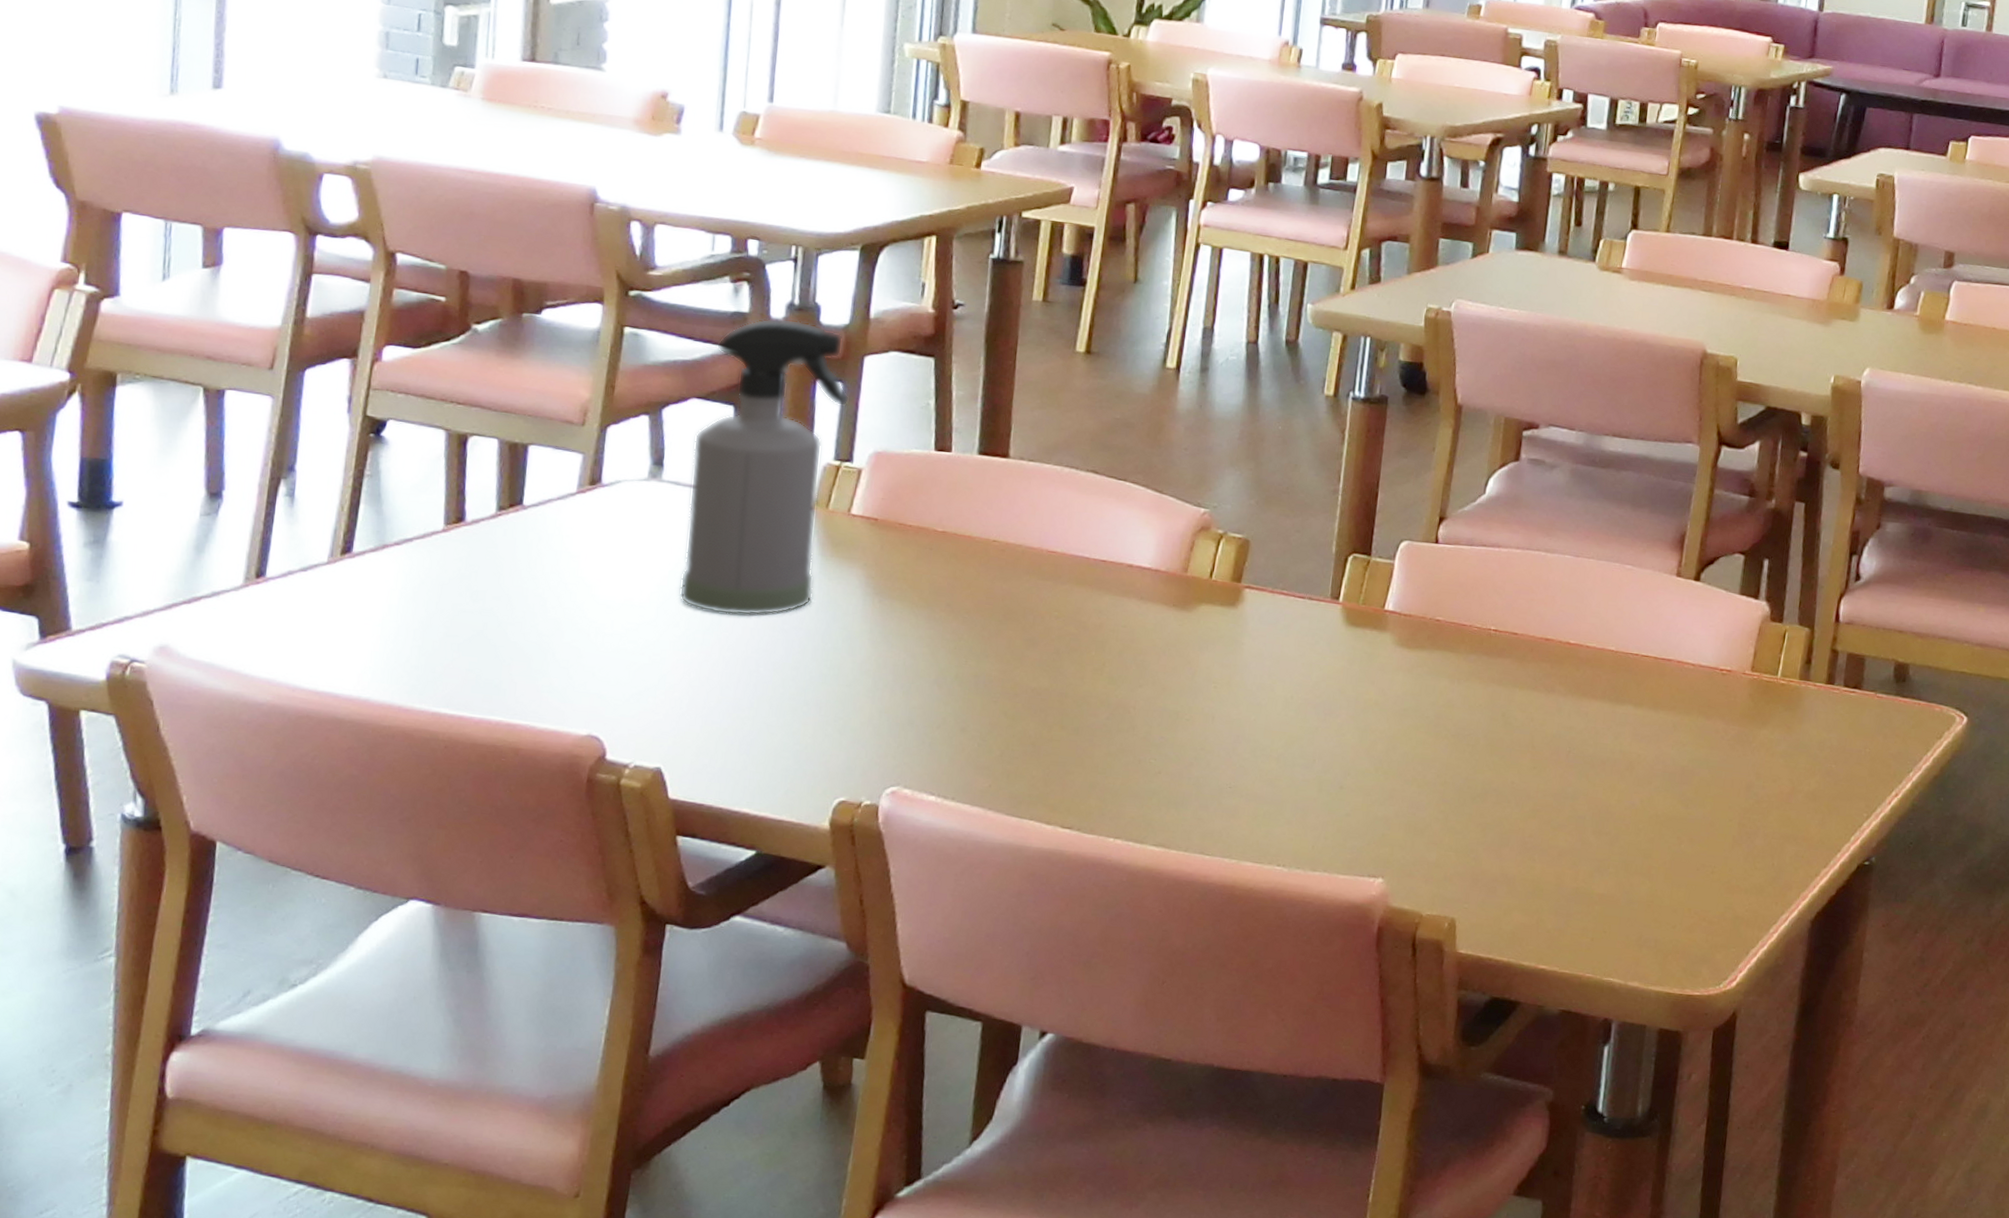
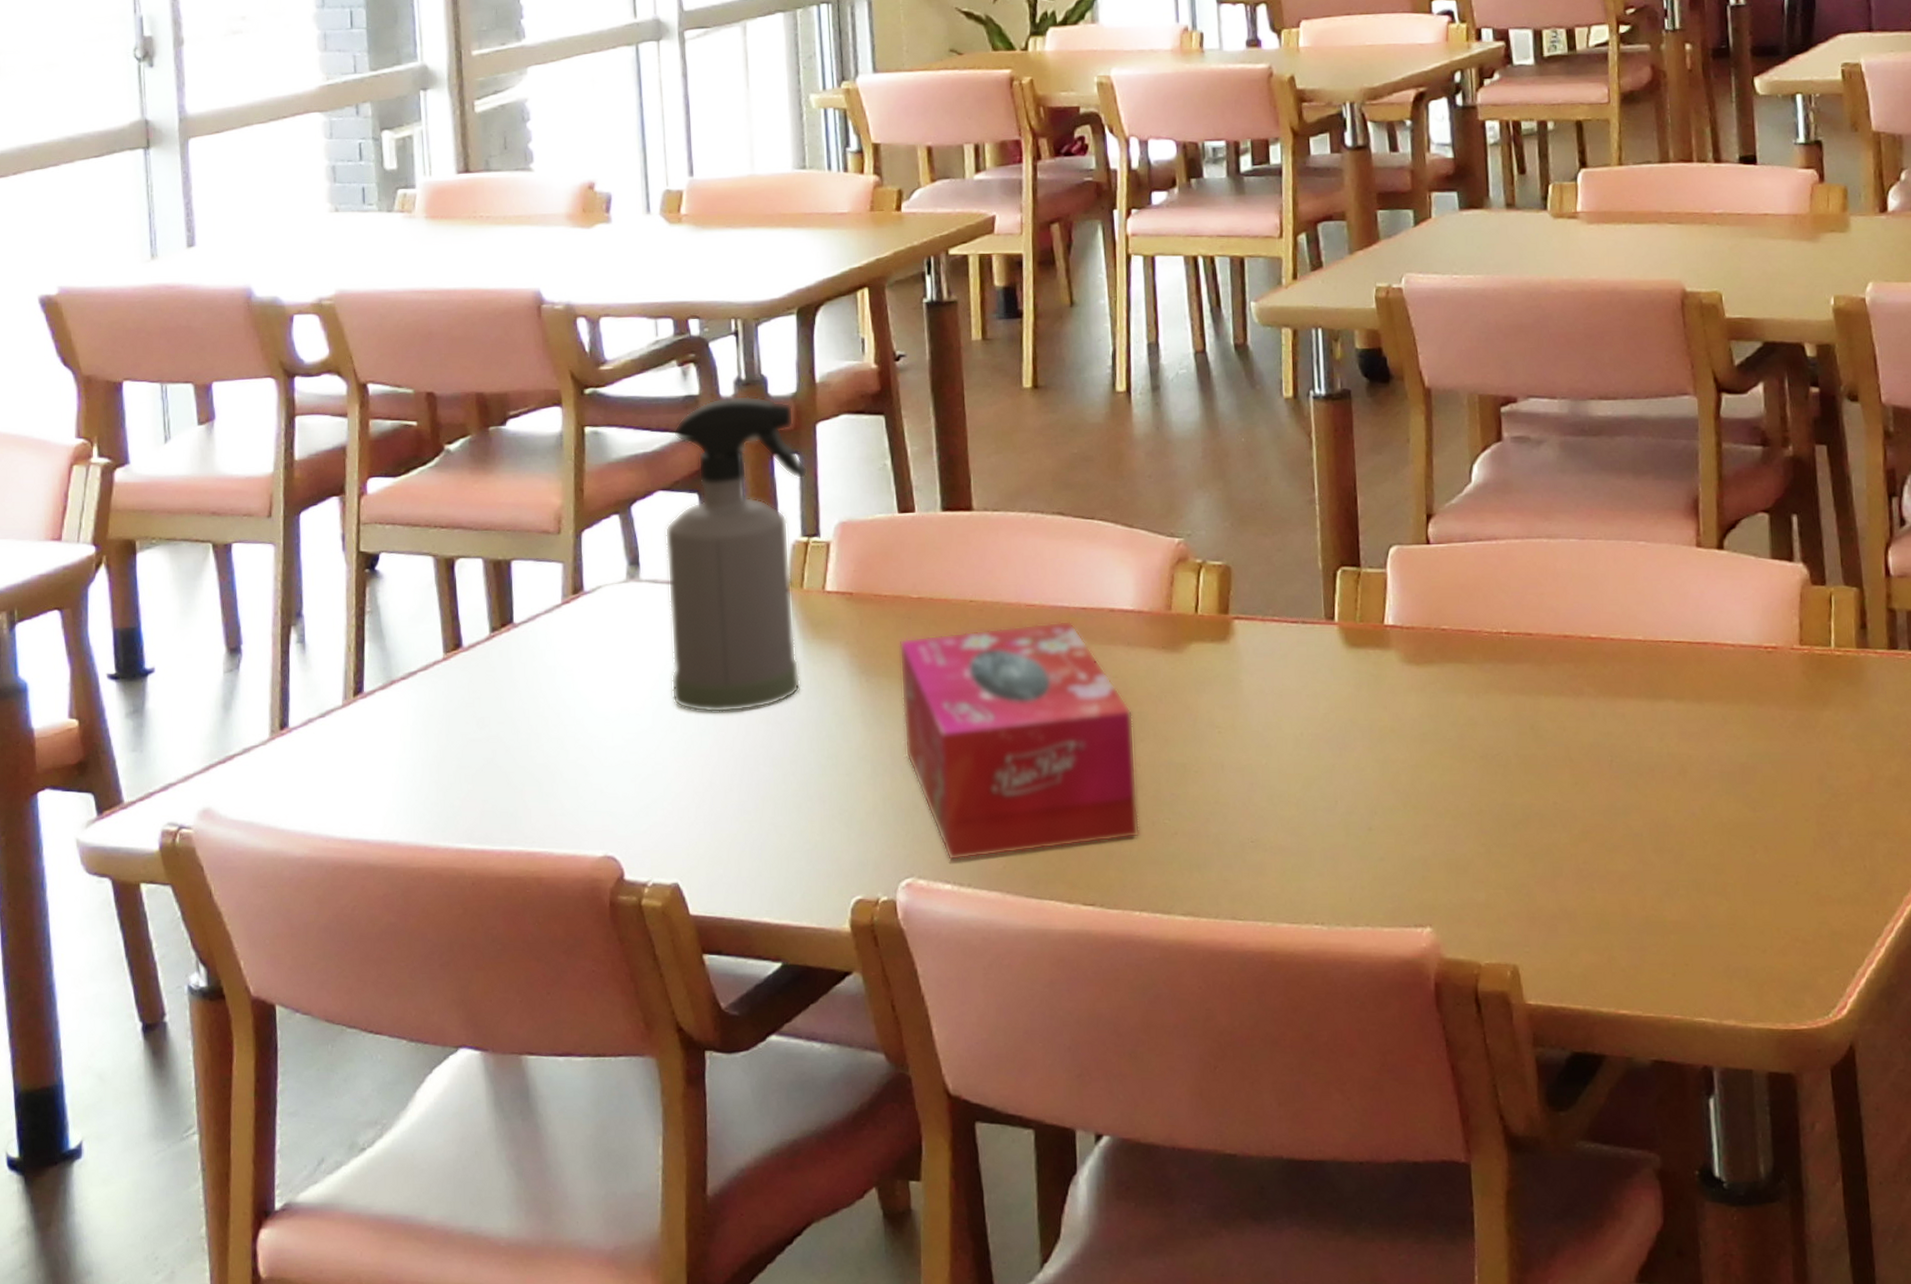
tissue box: none [908,567,1136,776] -> present [899,620,1140,861]

